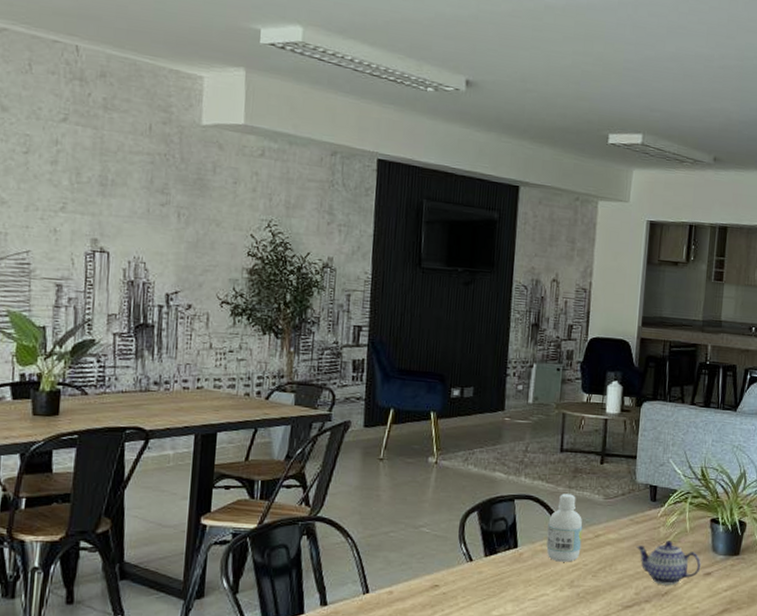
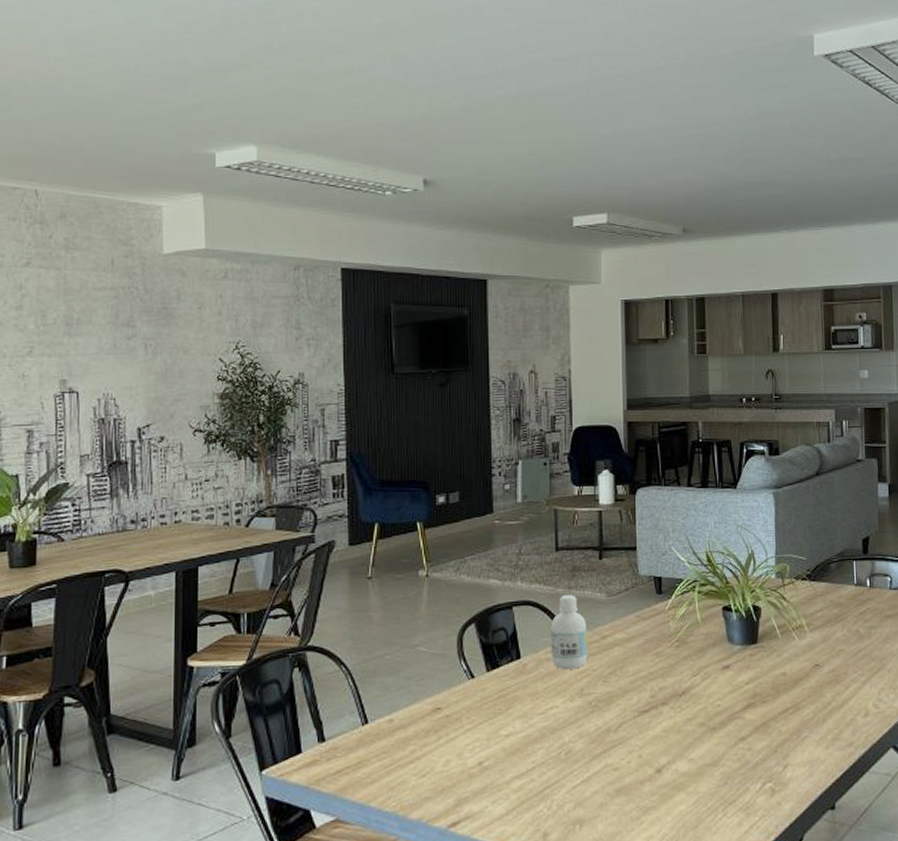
teapot: present [636,541,701,585] -> none [646,635,718,684]

